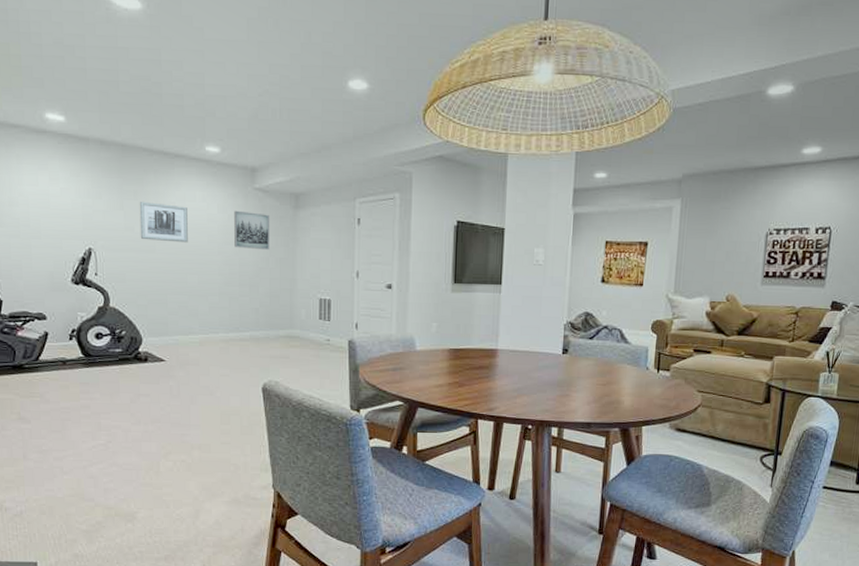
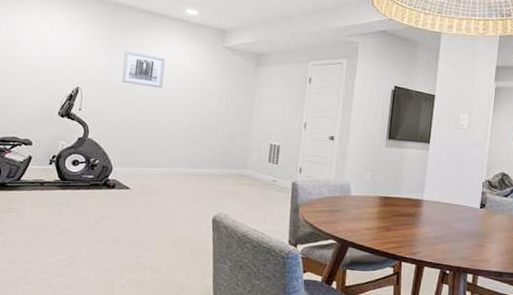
wall art: present [234,210,269,251] -> none [201,64,234,100]

